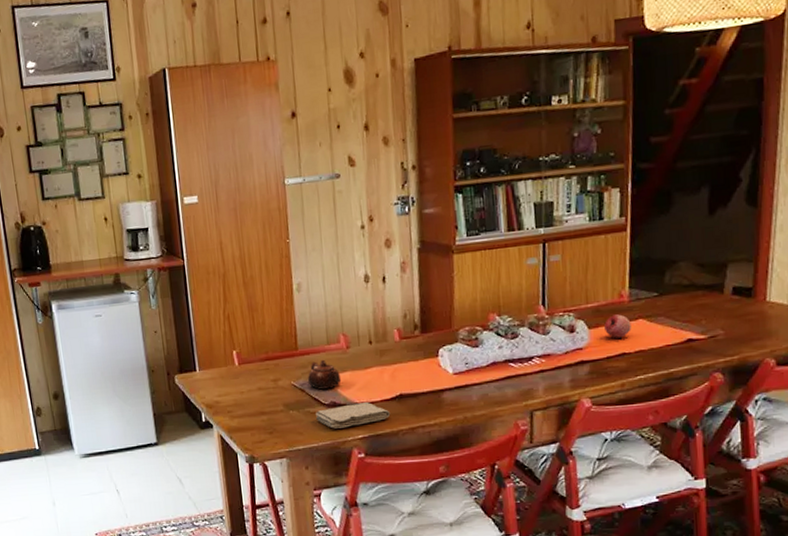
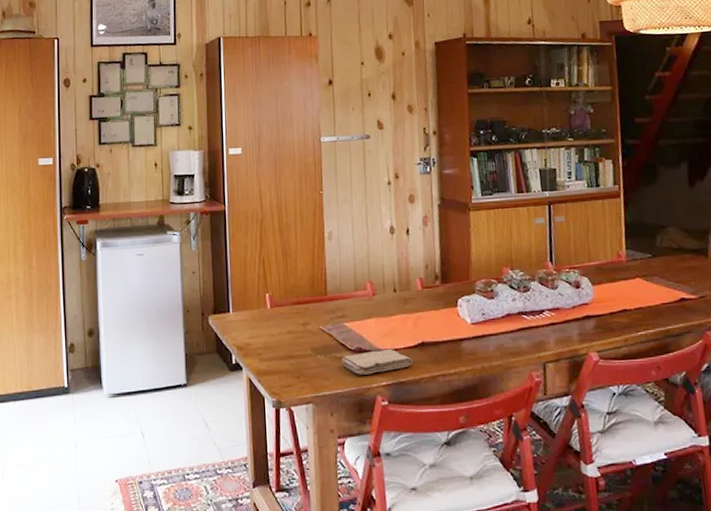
teapot: present [308,359,341,390] -> none [336,305,366,335]
fruit: present [604,314,631,338] -> none [606,273,630,295]

